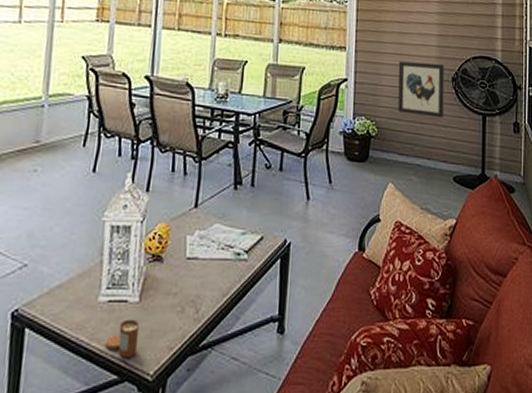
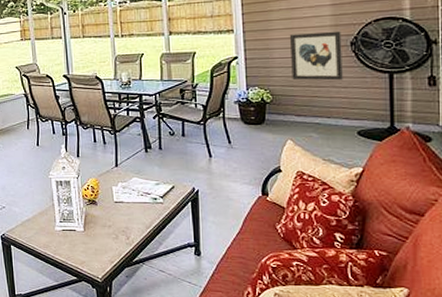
candle: present [105,319,139,359] -> none [64,242,88,267]

